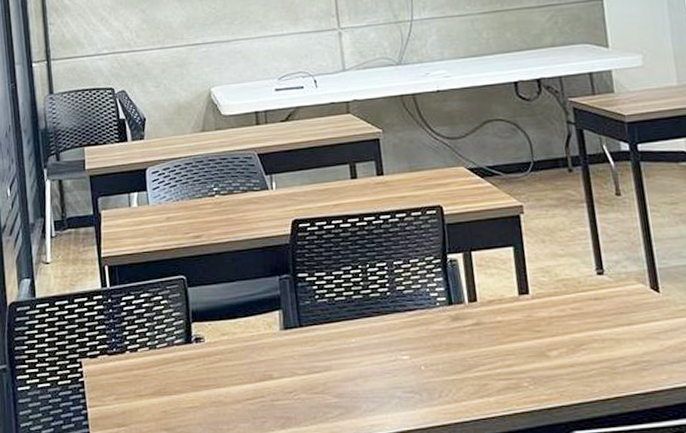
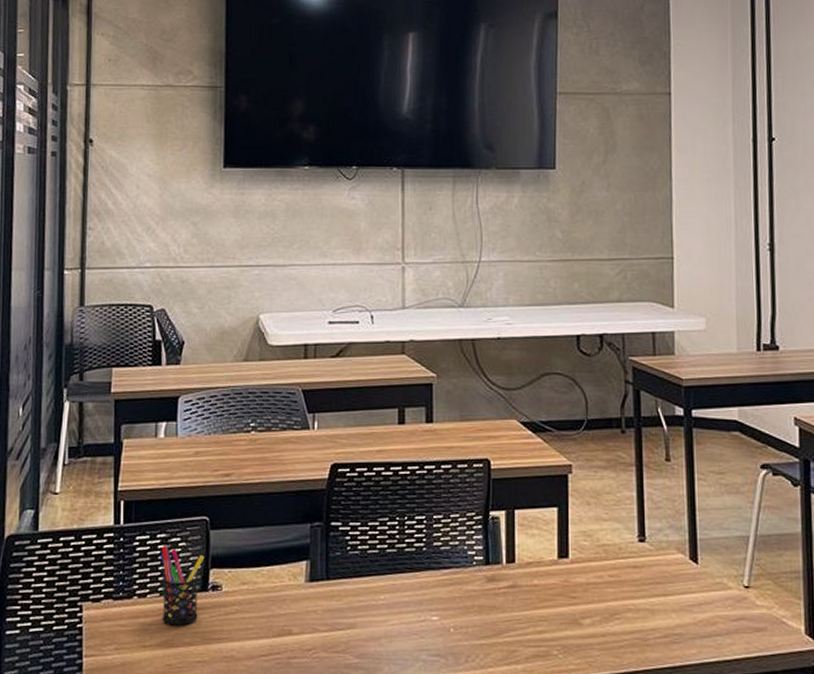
pen holder: none [145,304,186,376] -> present [159,546,205,626]

